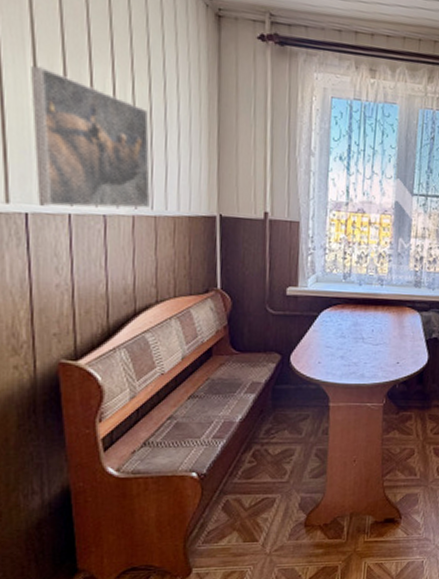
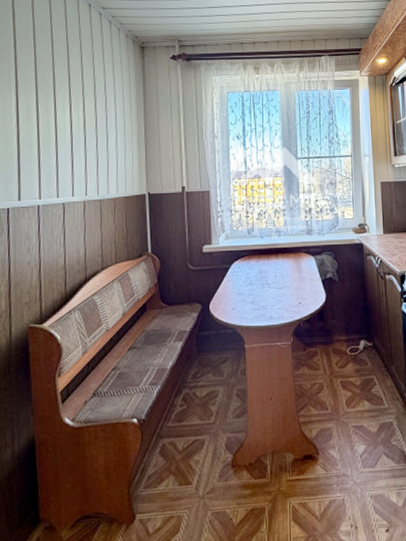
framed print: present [31,65,151,209] -> none [14,100,97,201]

